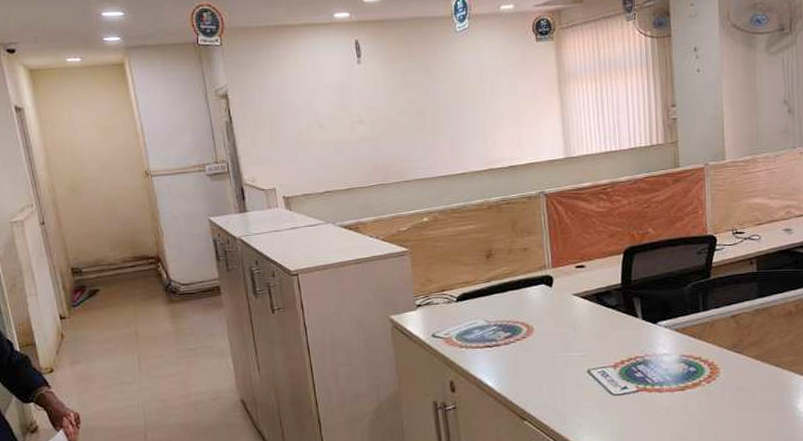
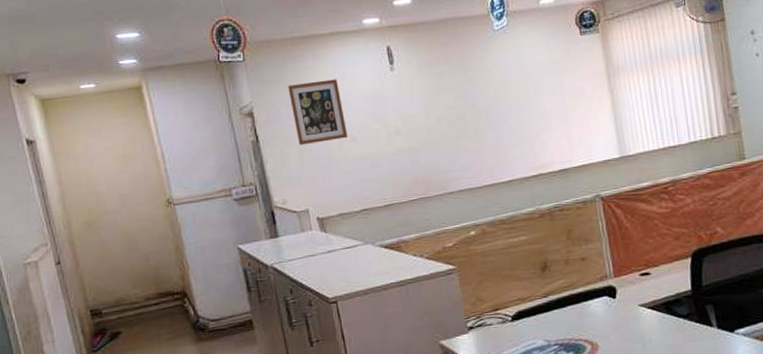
wall art: none [261,68,315,129] -> present [288,79,348,146]

